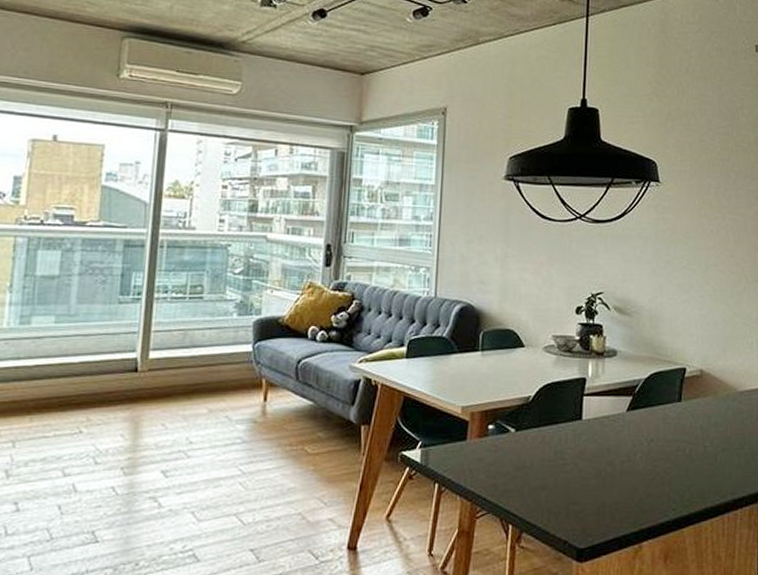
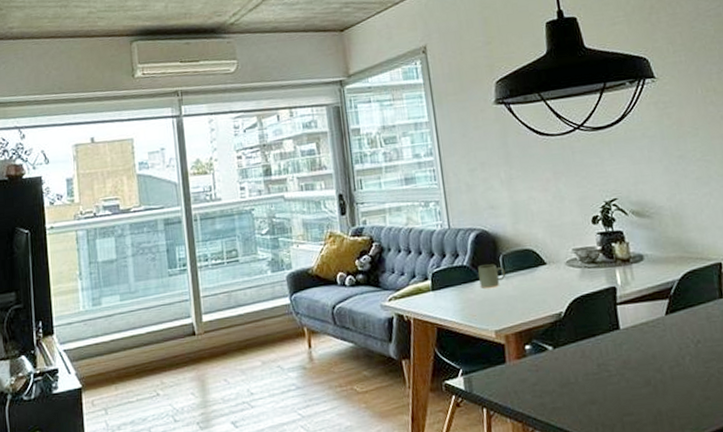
mug: none [455,339,483,364] -> present [477,264,506,289]

